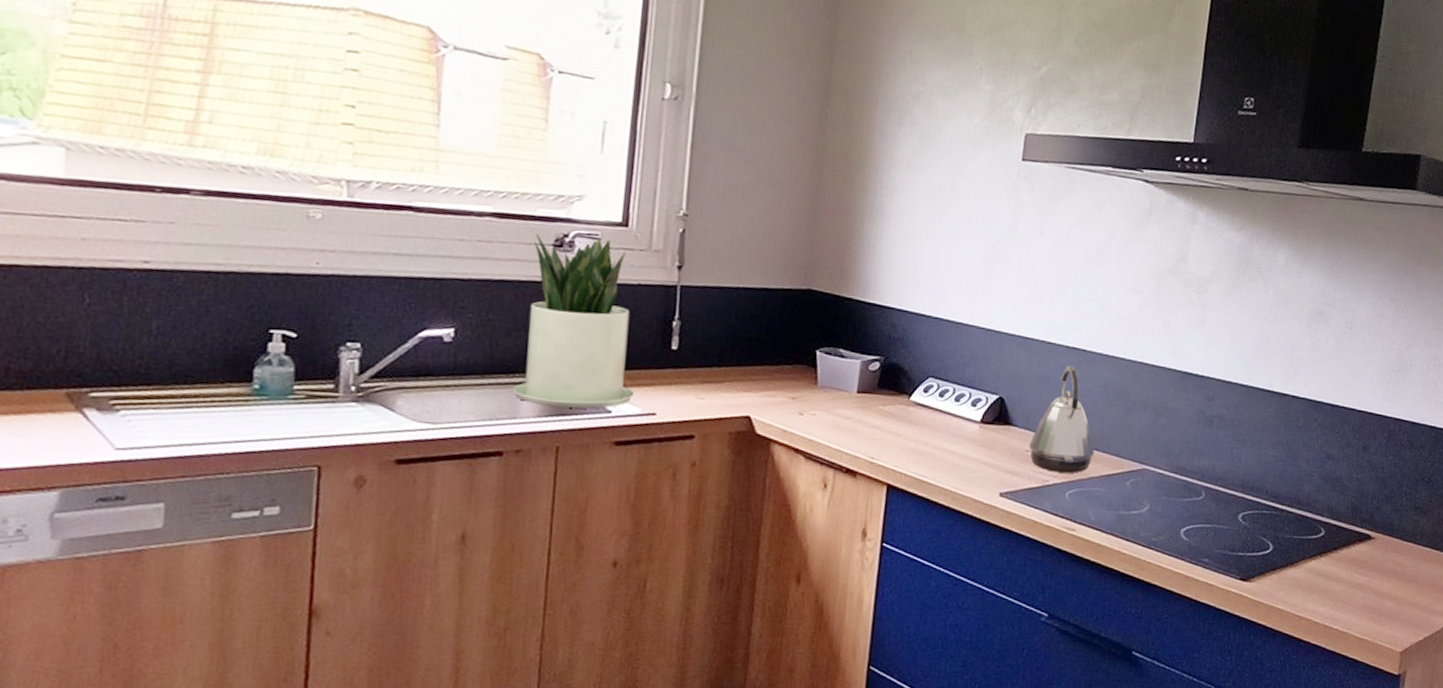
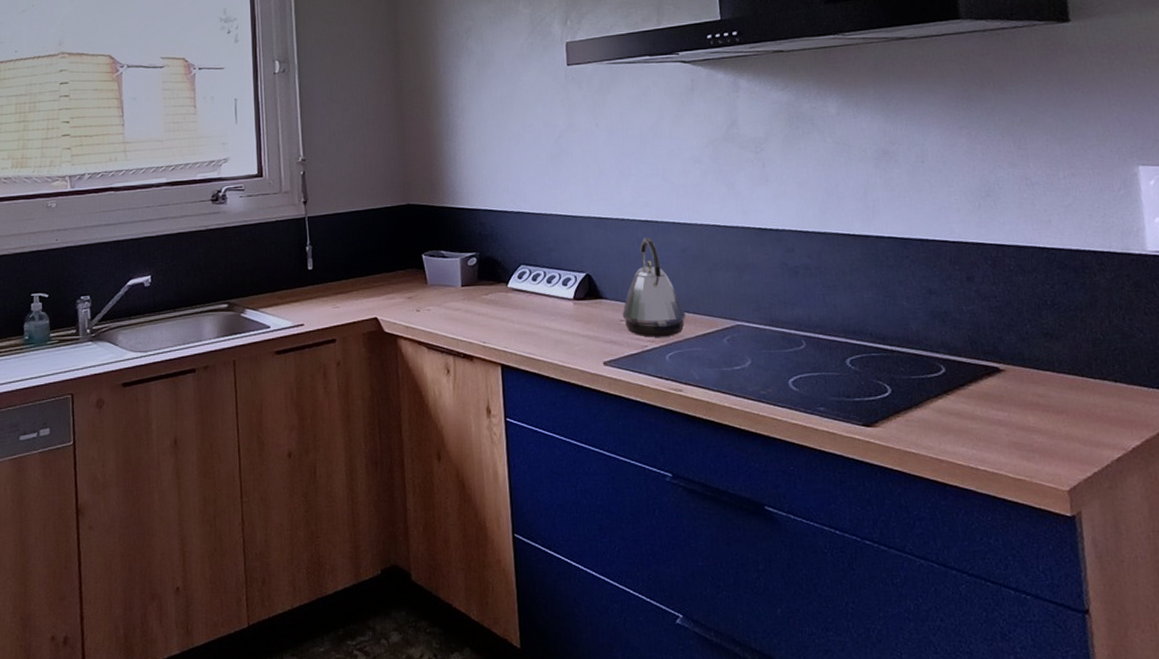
planter: present [513,234,634,410] -> none [197,189,285,329]

